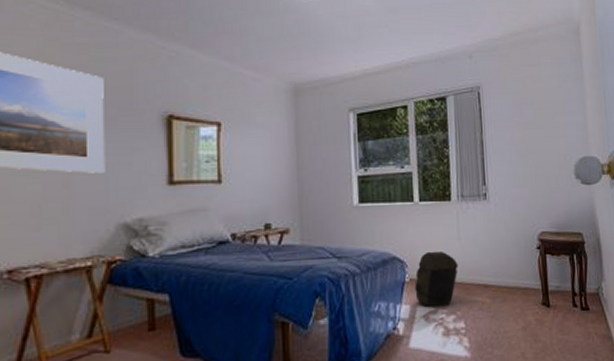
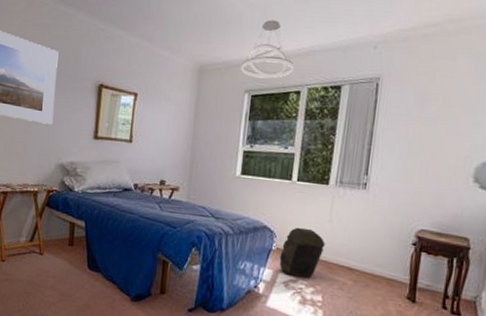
pendant light: none [340,32,397,95] -> present [241,20,294,79]

